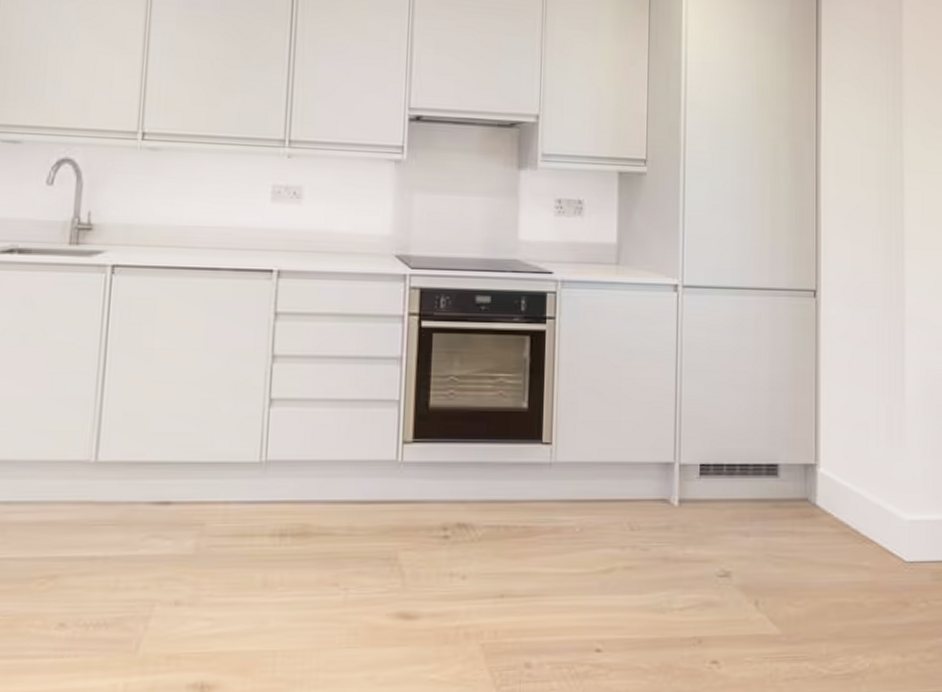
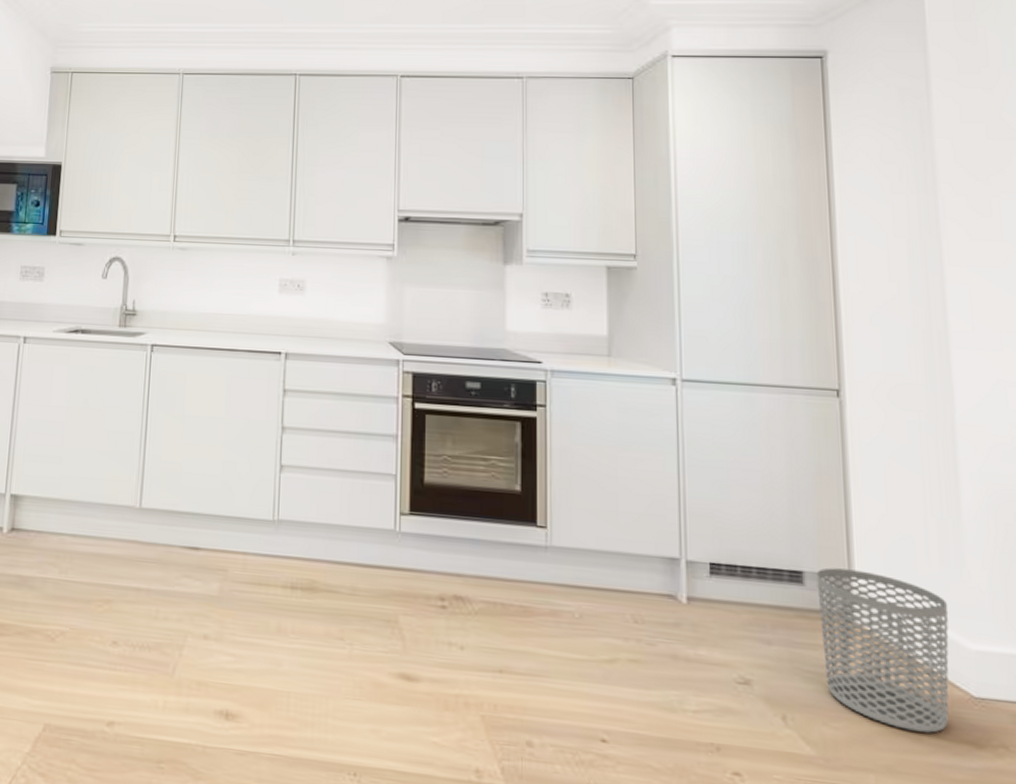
waste bin: none [789,458,891,599] -> present [816,567,949,733]

